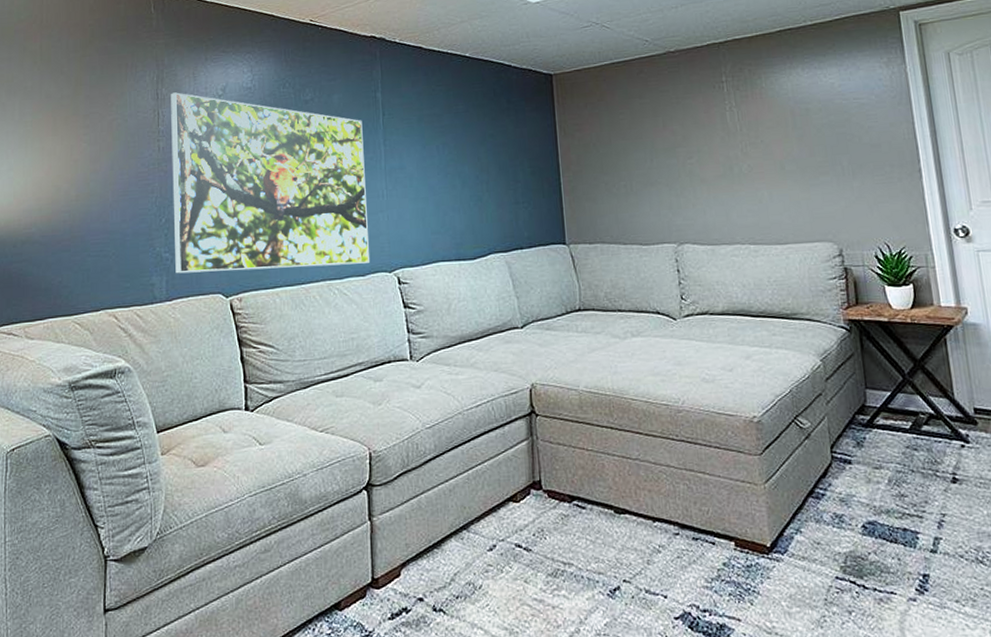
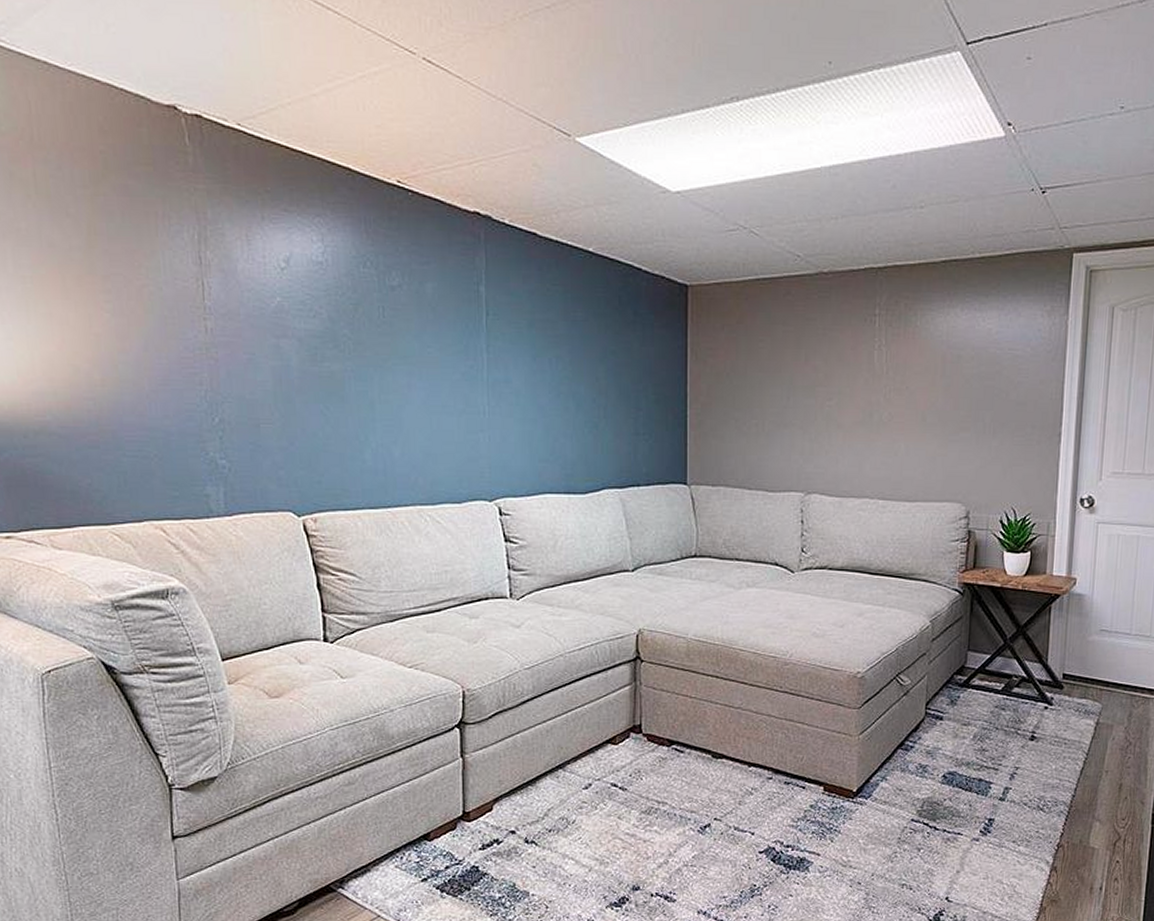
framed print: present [171,92,369,274] -> none [218,258,467,489]

